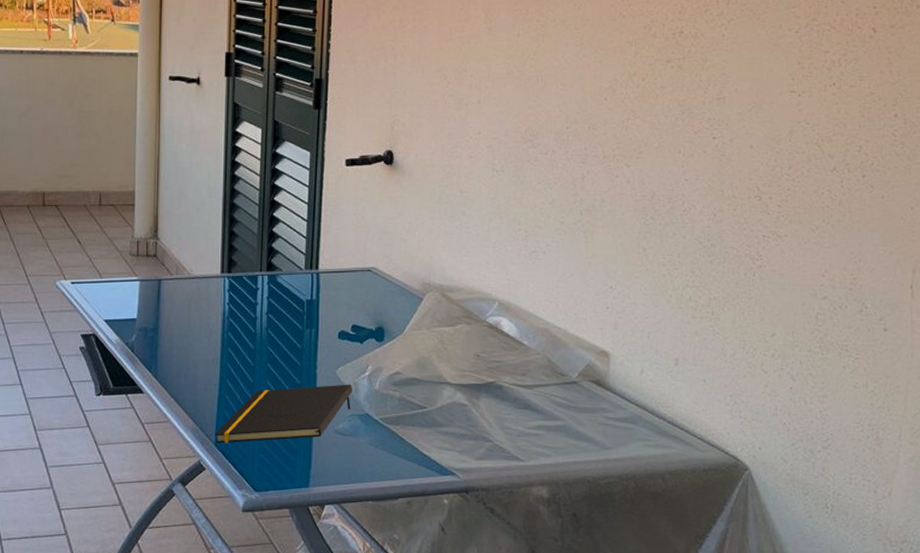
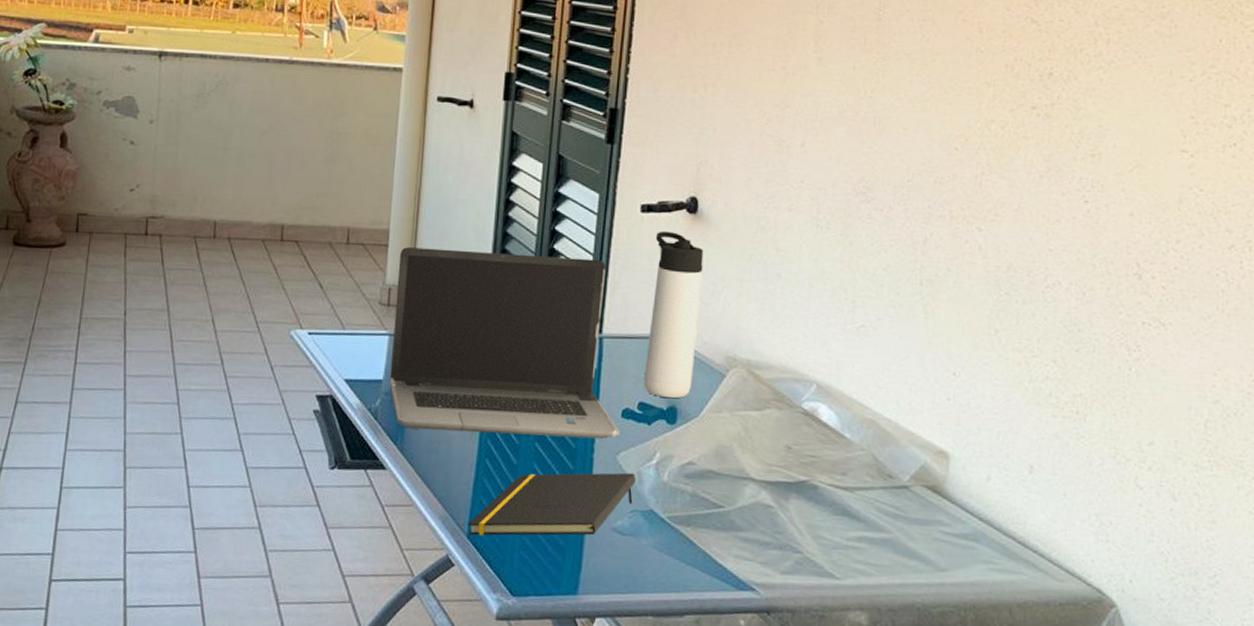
laptop computer: none [142,205,337,358] -> present [389,247,620,439]
thermos bottle: none [355,180,400,321] -> present [643,230,704,399]

